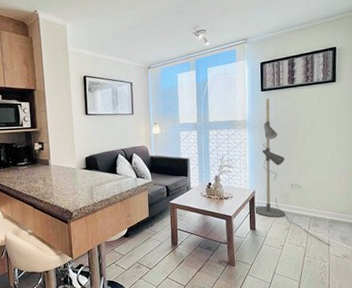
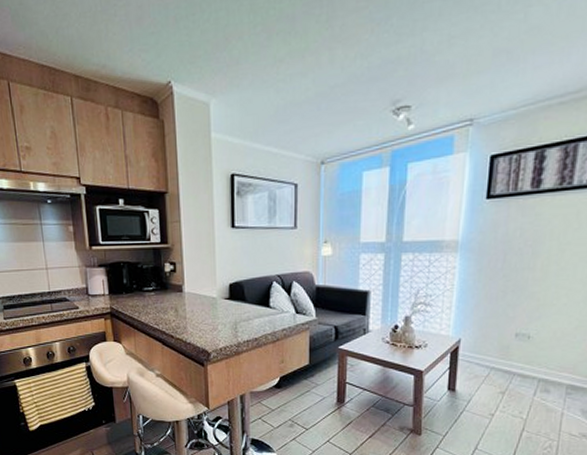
floor lamp: present [255,98,330,246] -> none [457,208,564,420]

